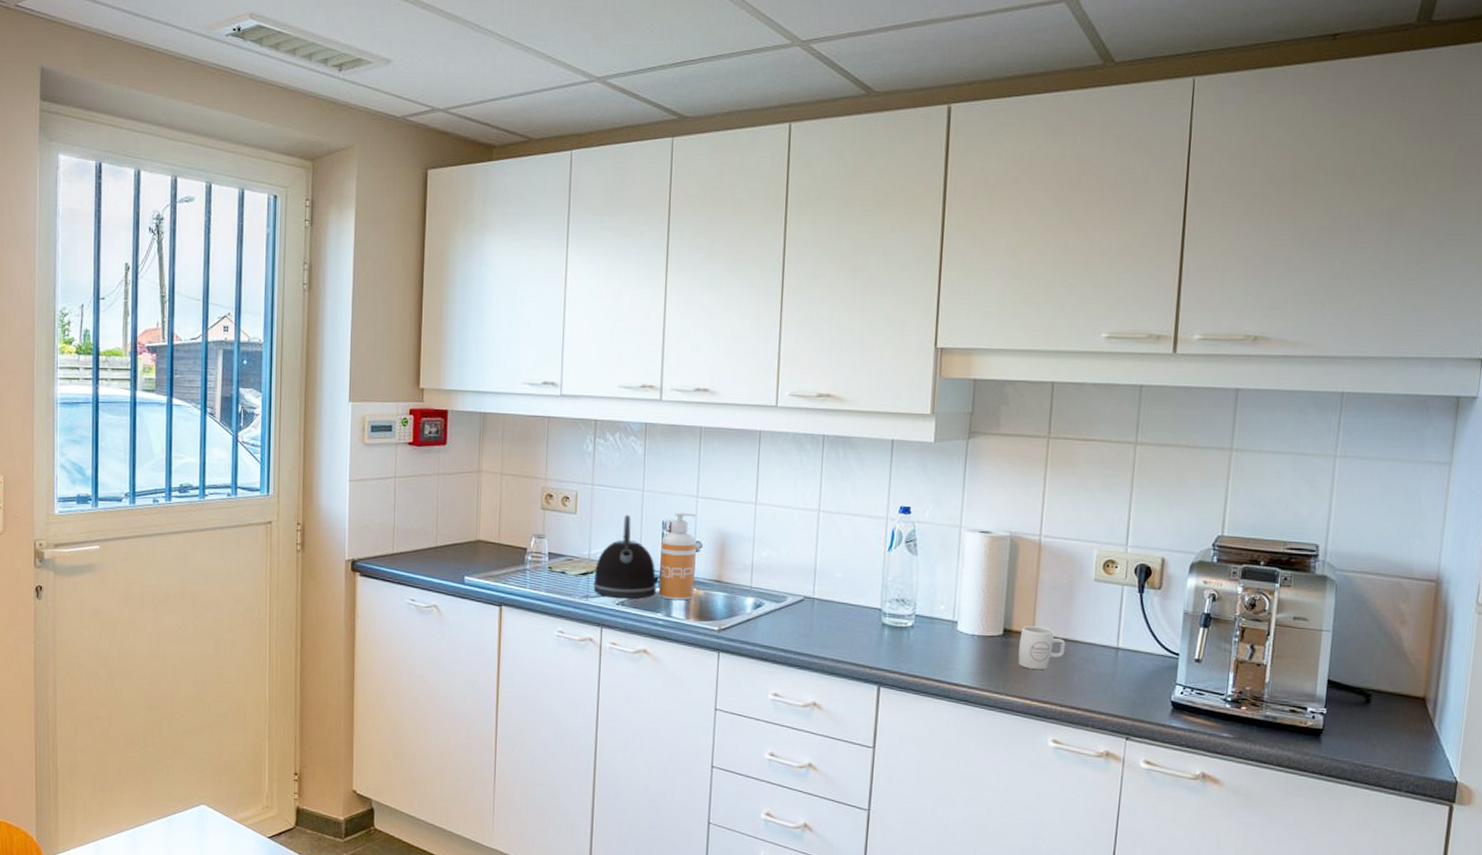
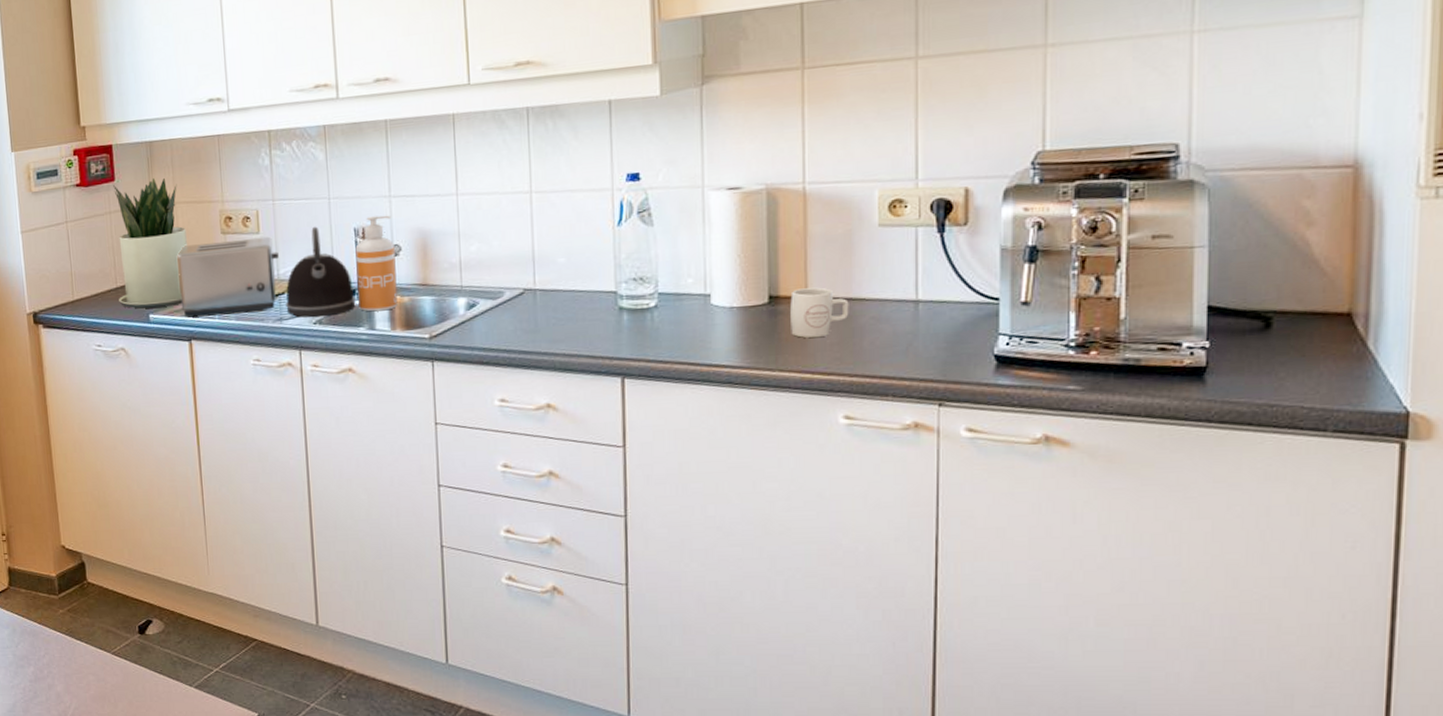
planter: none [437,448,510,571] -> present [113,178,188,309]
toaster: none [496,515,592,586] -> present [176,236,279,317]

